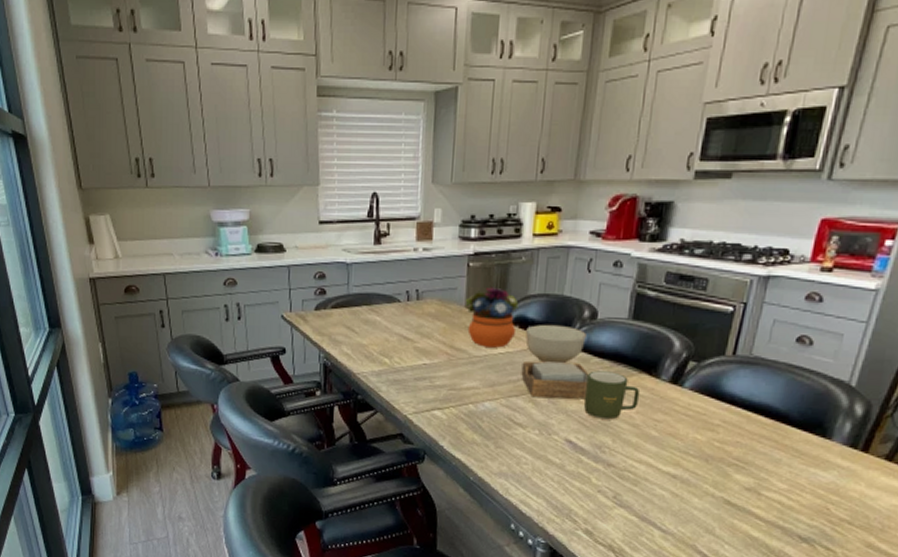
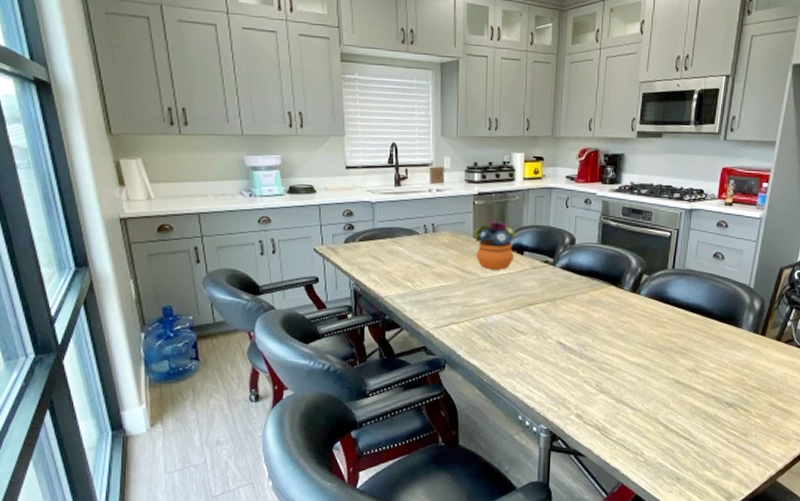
napkin holder: present [521,360,589,400] -> none [520,279,572,309]
bowl: present [525,324,586,364] -> none [522,249,568,281]
mug: present [583,370,641,420] -> none [569,285,610,324]

